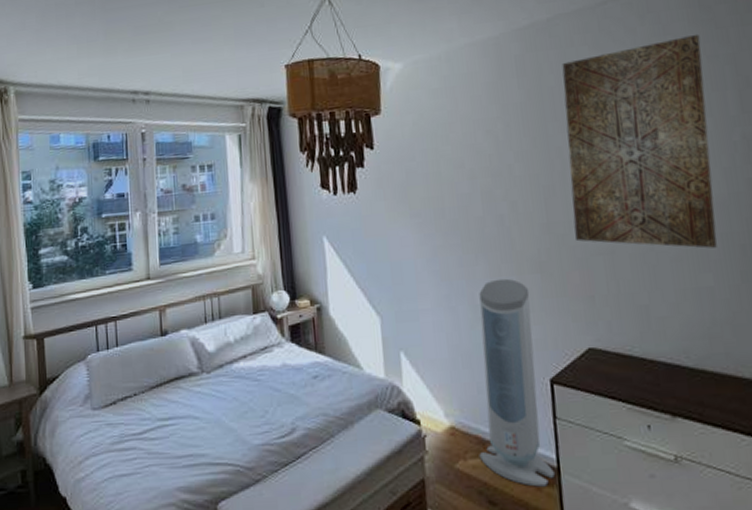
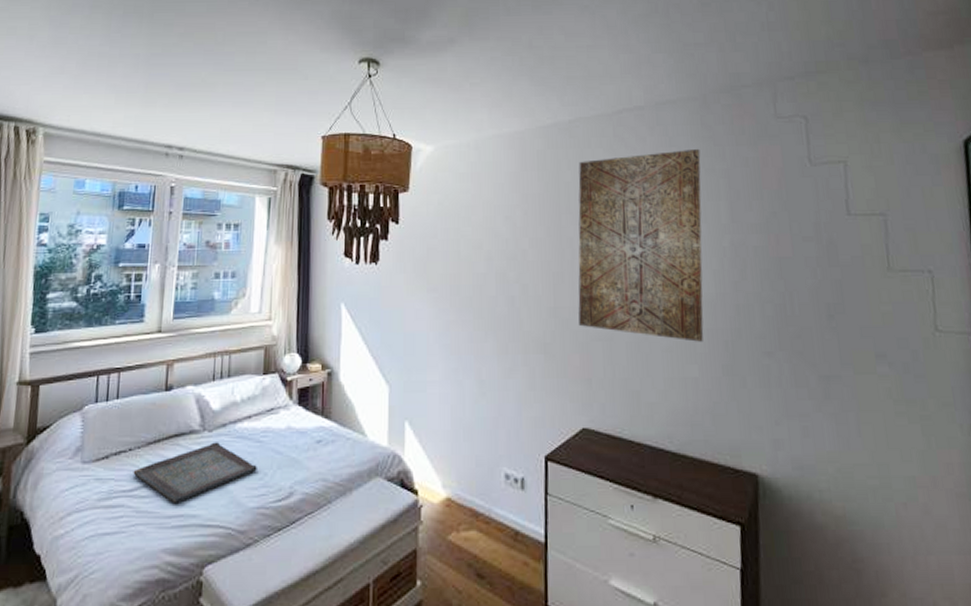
serving tray: none [140,383,258,444] -> present [133,442,257,503]
air purifier: present [479,278,555,487] -> none [472,356,542,561]

